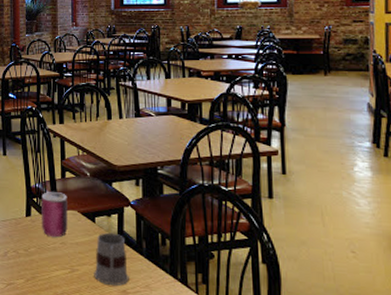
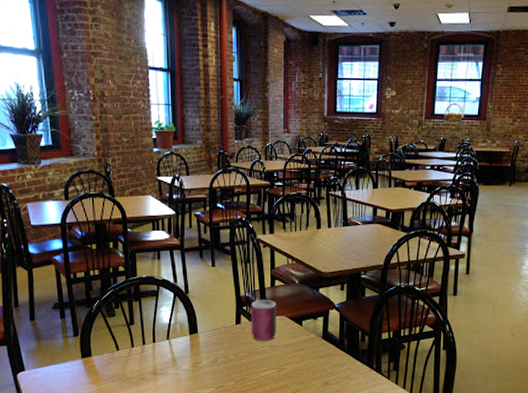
mug: present [94,232,129,286] -> none [300,333,331,379]

